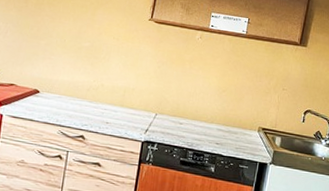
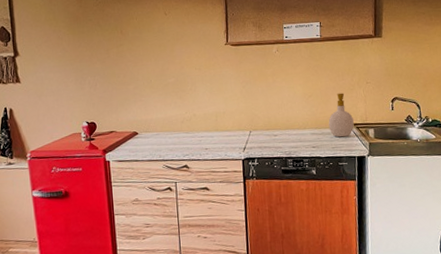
soap bottle: none [236,93,263,140] -> present [328,93,354,138]

